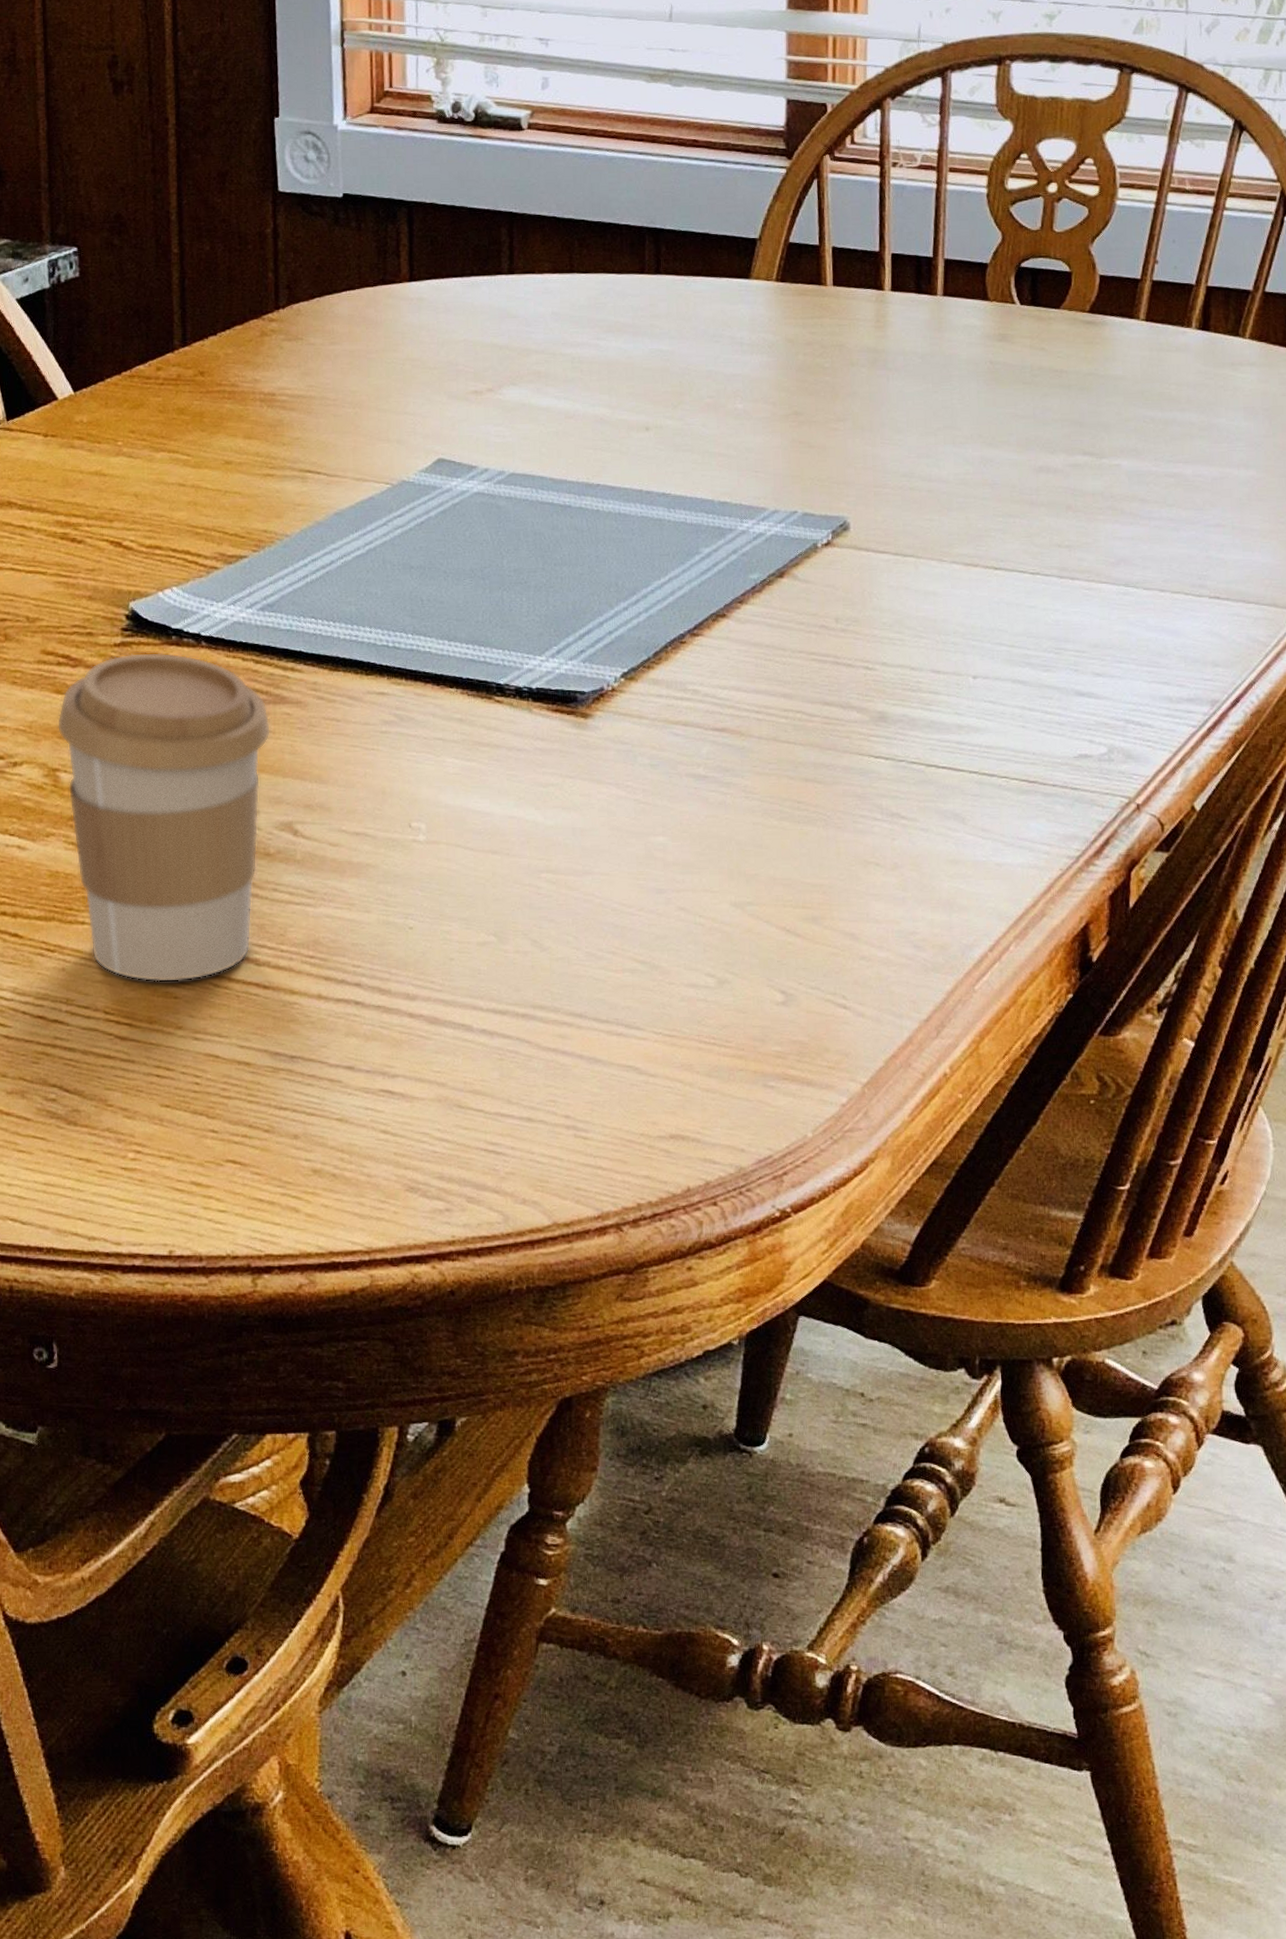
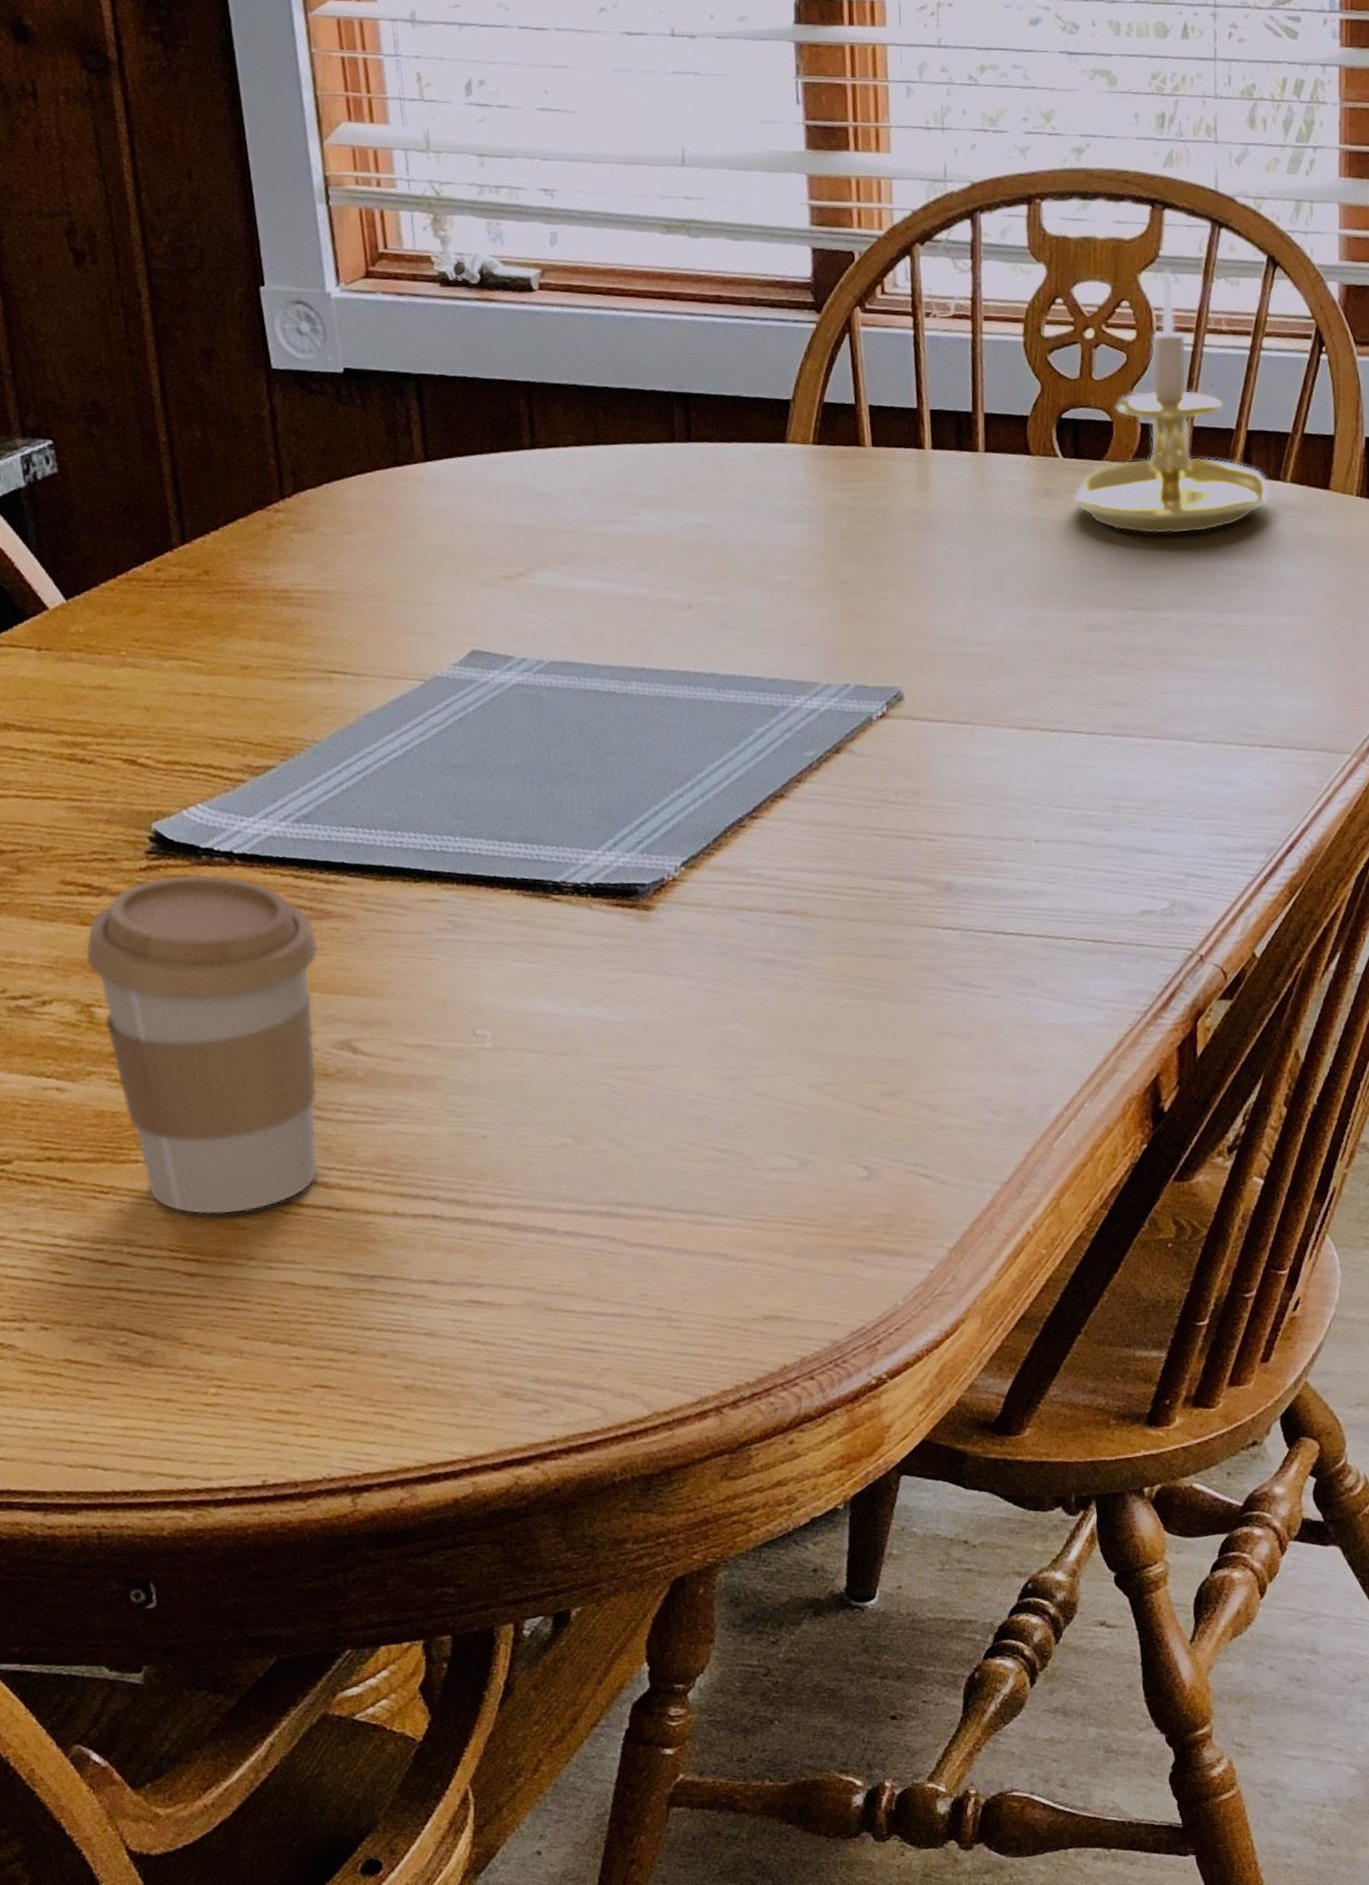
candle holder: none [1027,128,1228,384] -> present [1072,268,1271,535]

